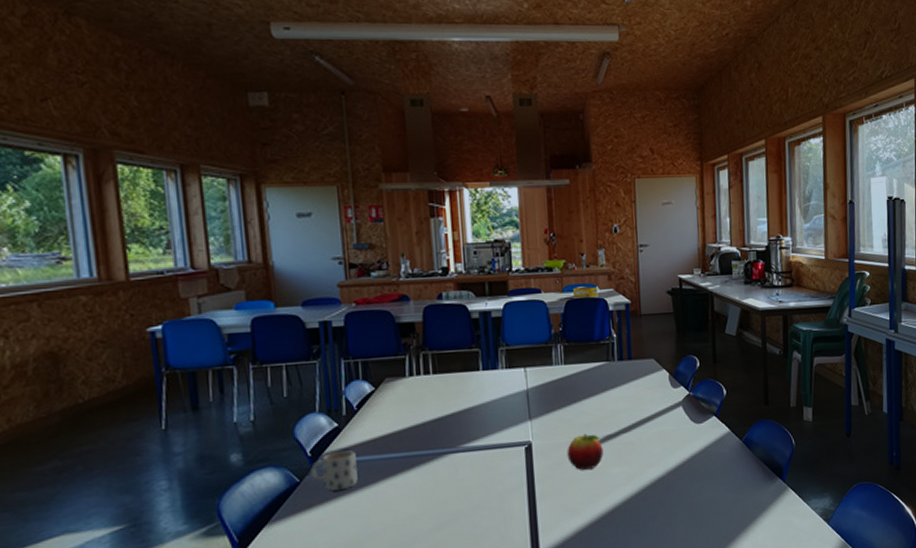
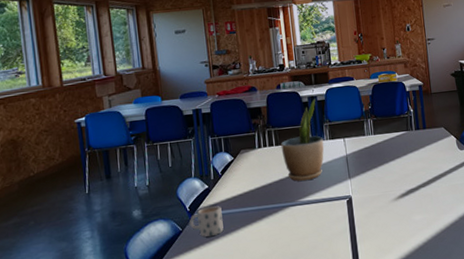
potted plant: none [440,315,498,421] -> present [281,99,324,181]
fruit: present [567,433,604,470] -> none [379,188,408,218]

